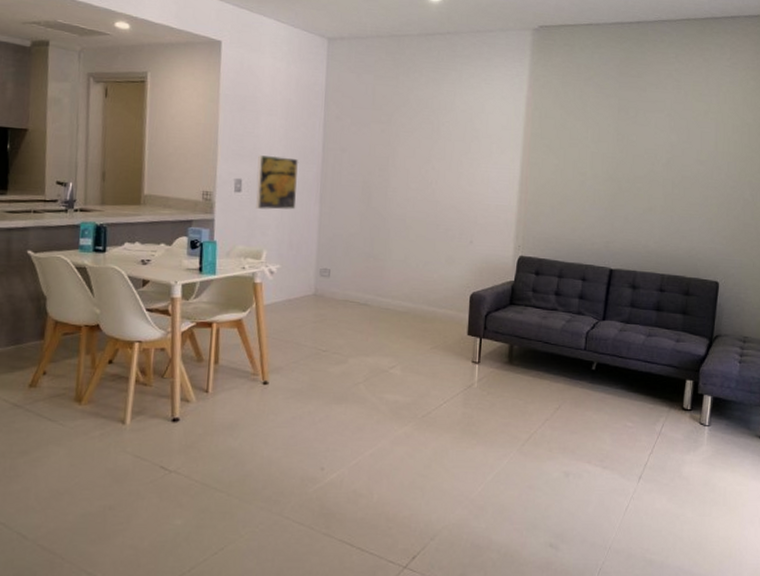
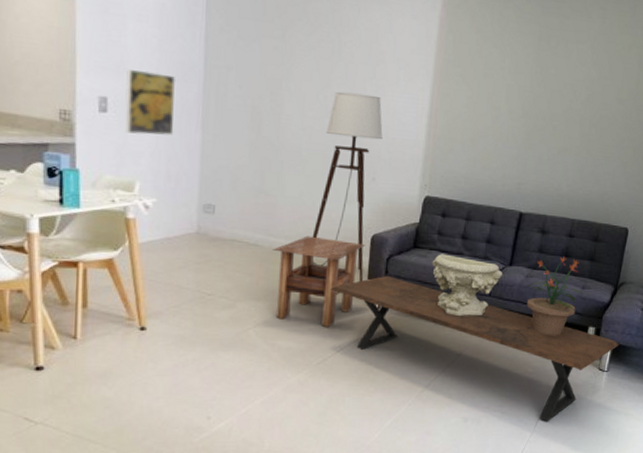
side table: none [380,295,466,381] -> present [272,236,366,327]
floor lamp: none [416,165,478,338] -> present [312,91,383,282]
coffee table: none [433,331,719,477] -> present [330,275,619,421]
decorative bowl: none [528,310,597,370] -> present [432,254,503,316]
potted plant: none [621,310,678,389] -> present [526,256,583,336]

